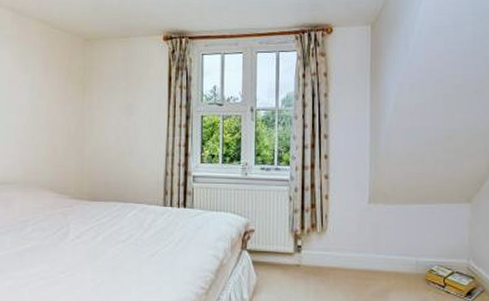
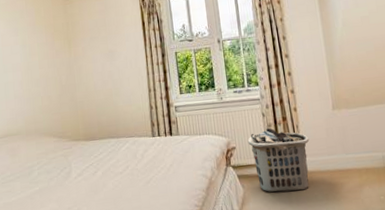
clothes hamper: none [269,213,338,287] -> present [247,127,310,192]

